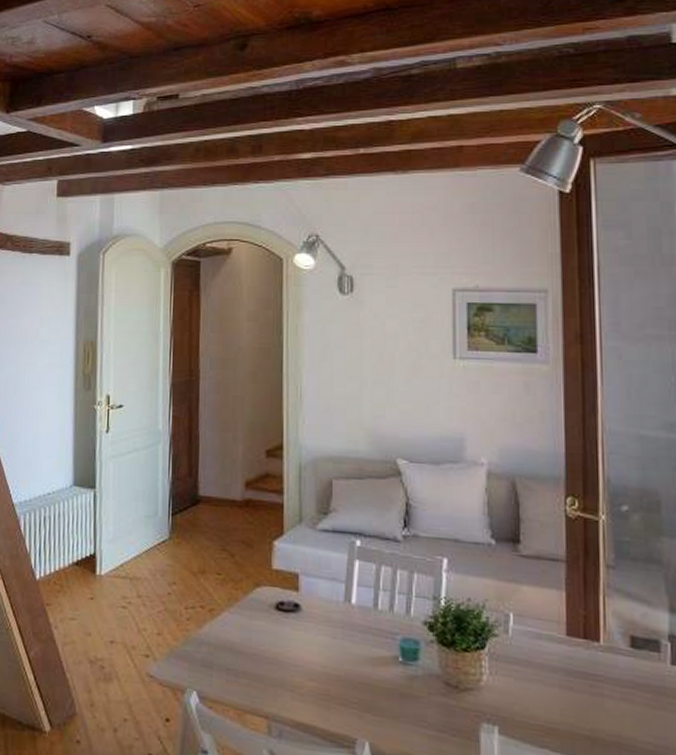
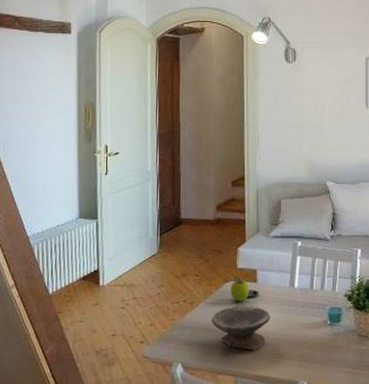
bowl: none [236,620,318,687] -> present [211,305,271,351]
fruit: none [263,578,289,616] -> present [230,275,249,302]

